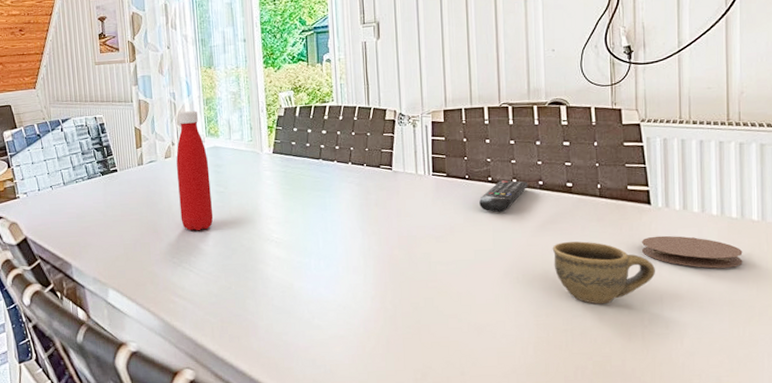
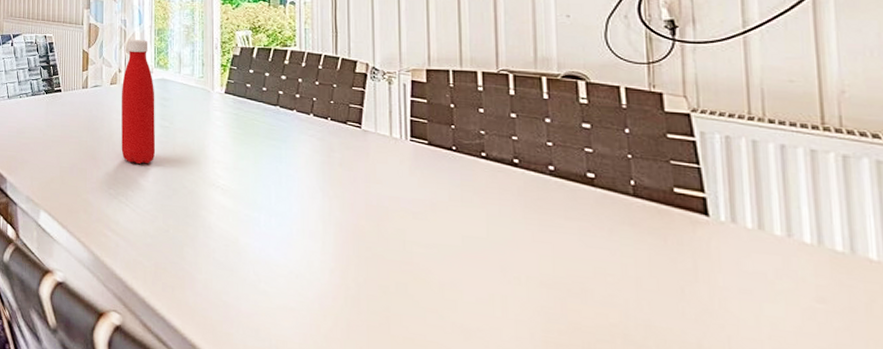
remote control: present [479,180,528,212] -> none [469,158,534,195]
cup: present [552,241,655,304] -> none [567,244,718,333]
coaster: present [641,235,743,269] -> none [695,257,857,319]

